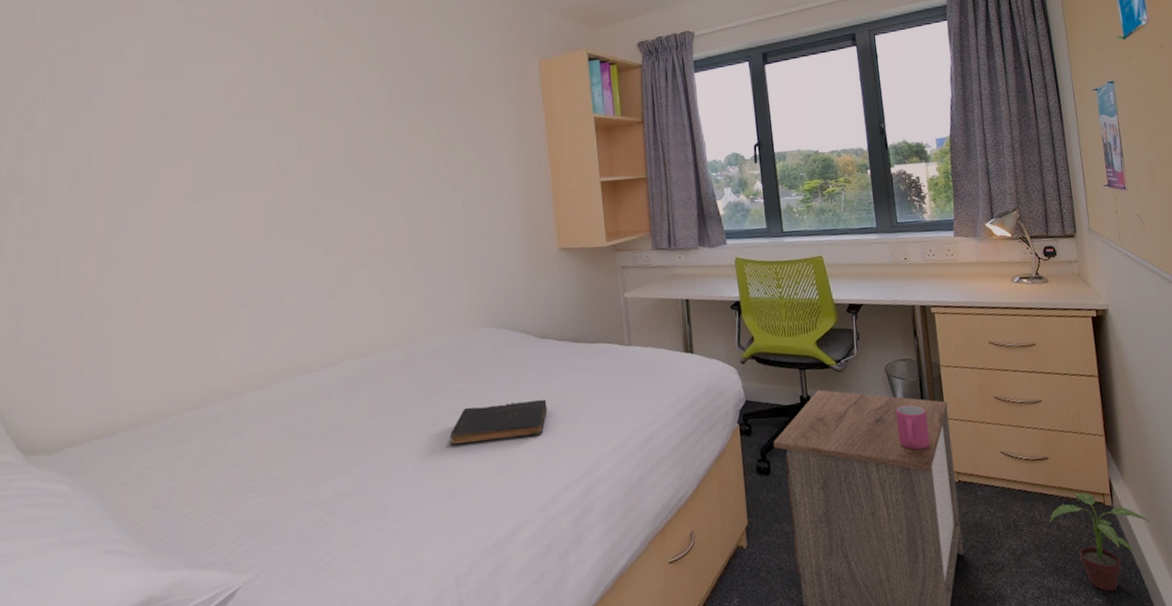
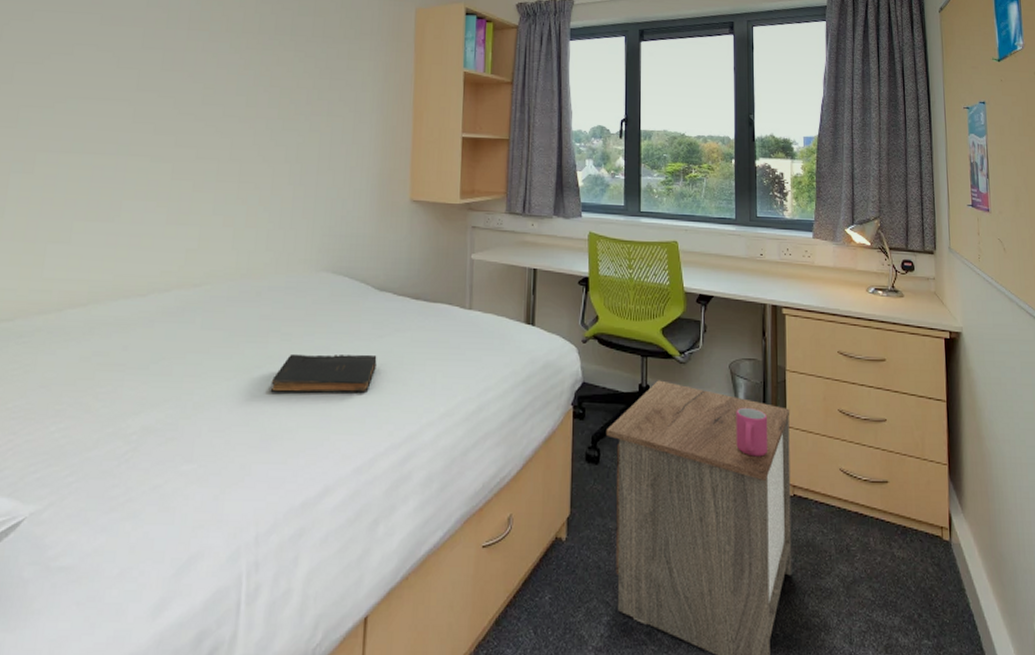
potted plant: present [1049,492,1152,592] -> none [884,523,990,635]

